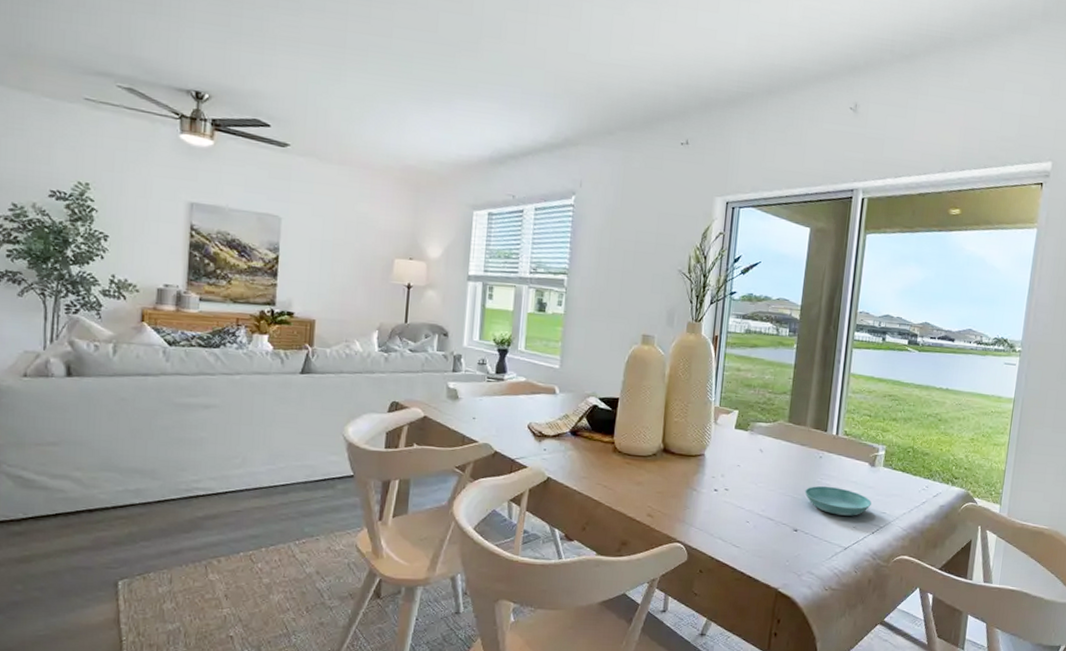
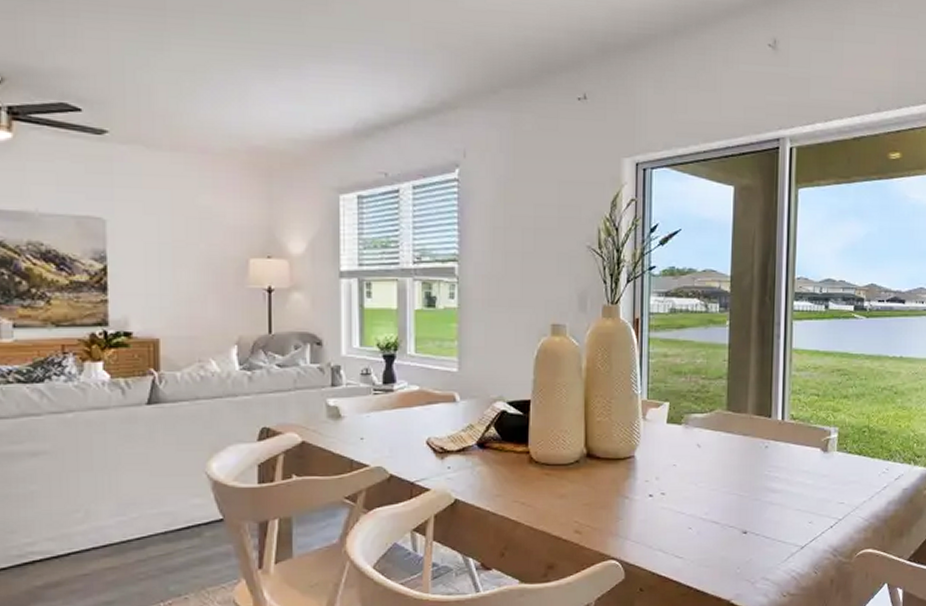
saucer: present [805,486,872,516] -> none [751,479,827,511]

